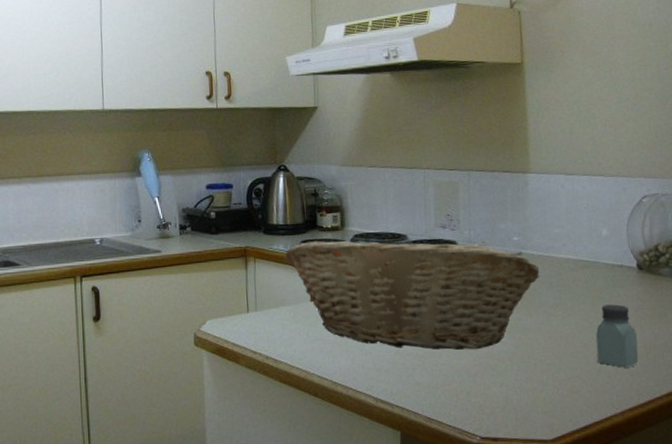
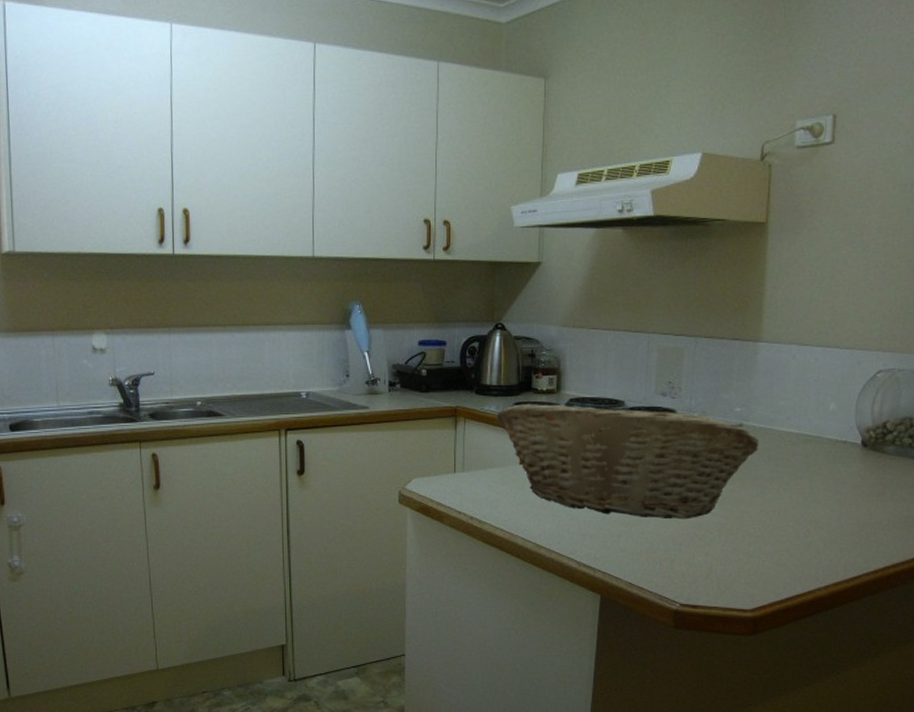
saltshaker: present [596,304,639,368] -> none [808,480,851,543]

